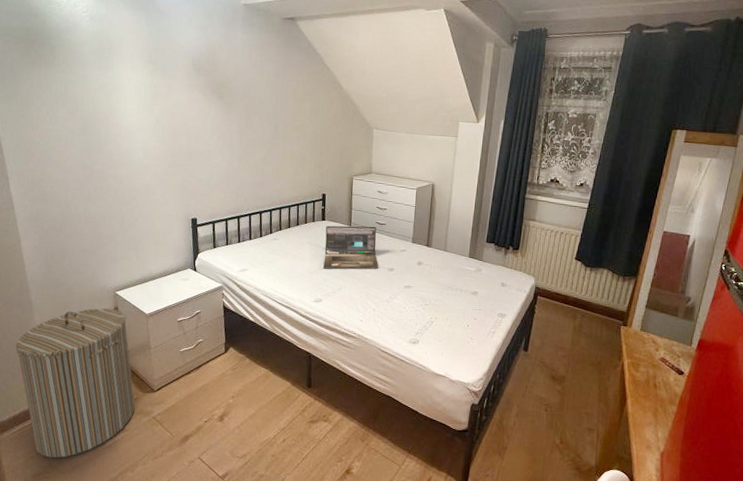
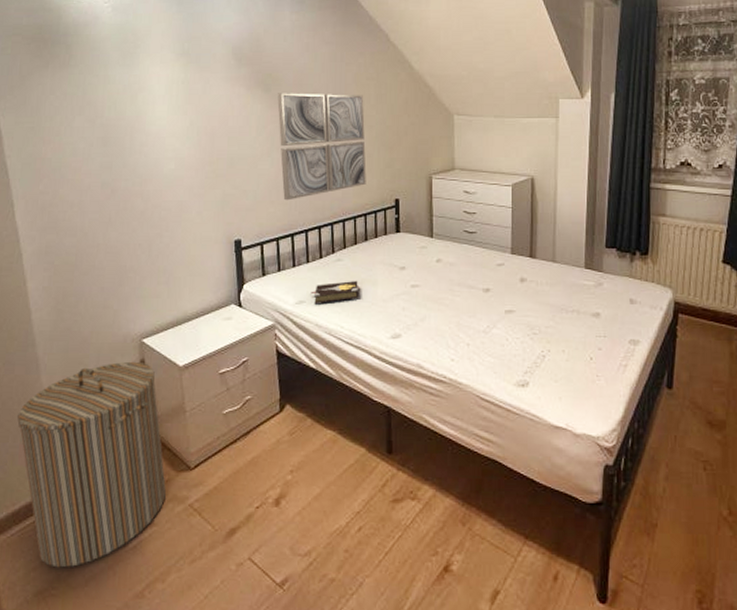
wall art: none [229,100,301,190] -> present [277,93,366,201]
hardback book: none [252,255,291,273] -> present [310,280,360,305]
laptop: present [323,225,378,270] -> none [401,236,470,295]

